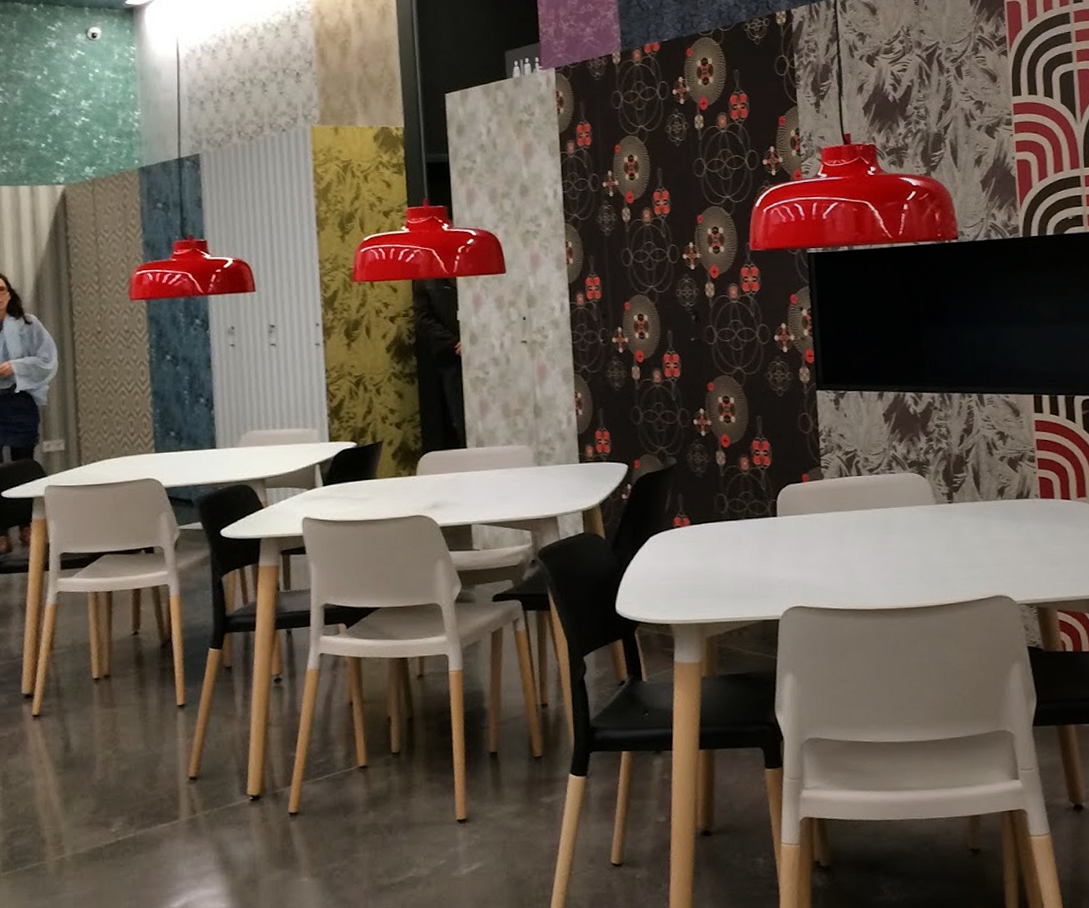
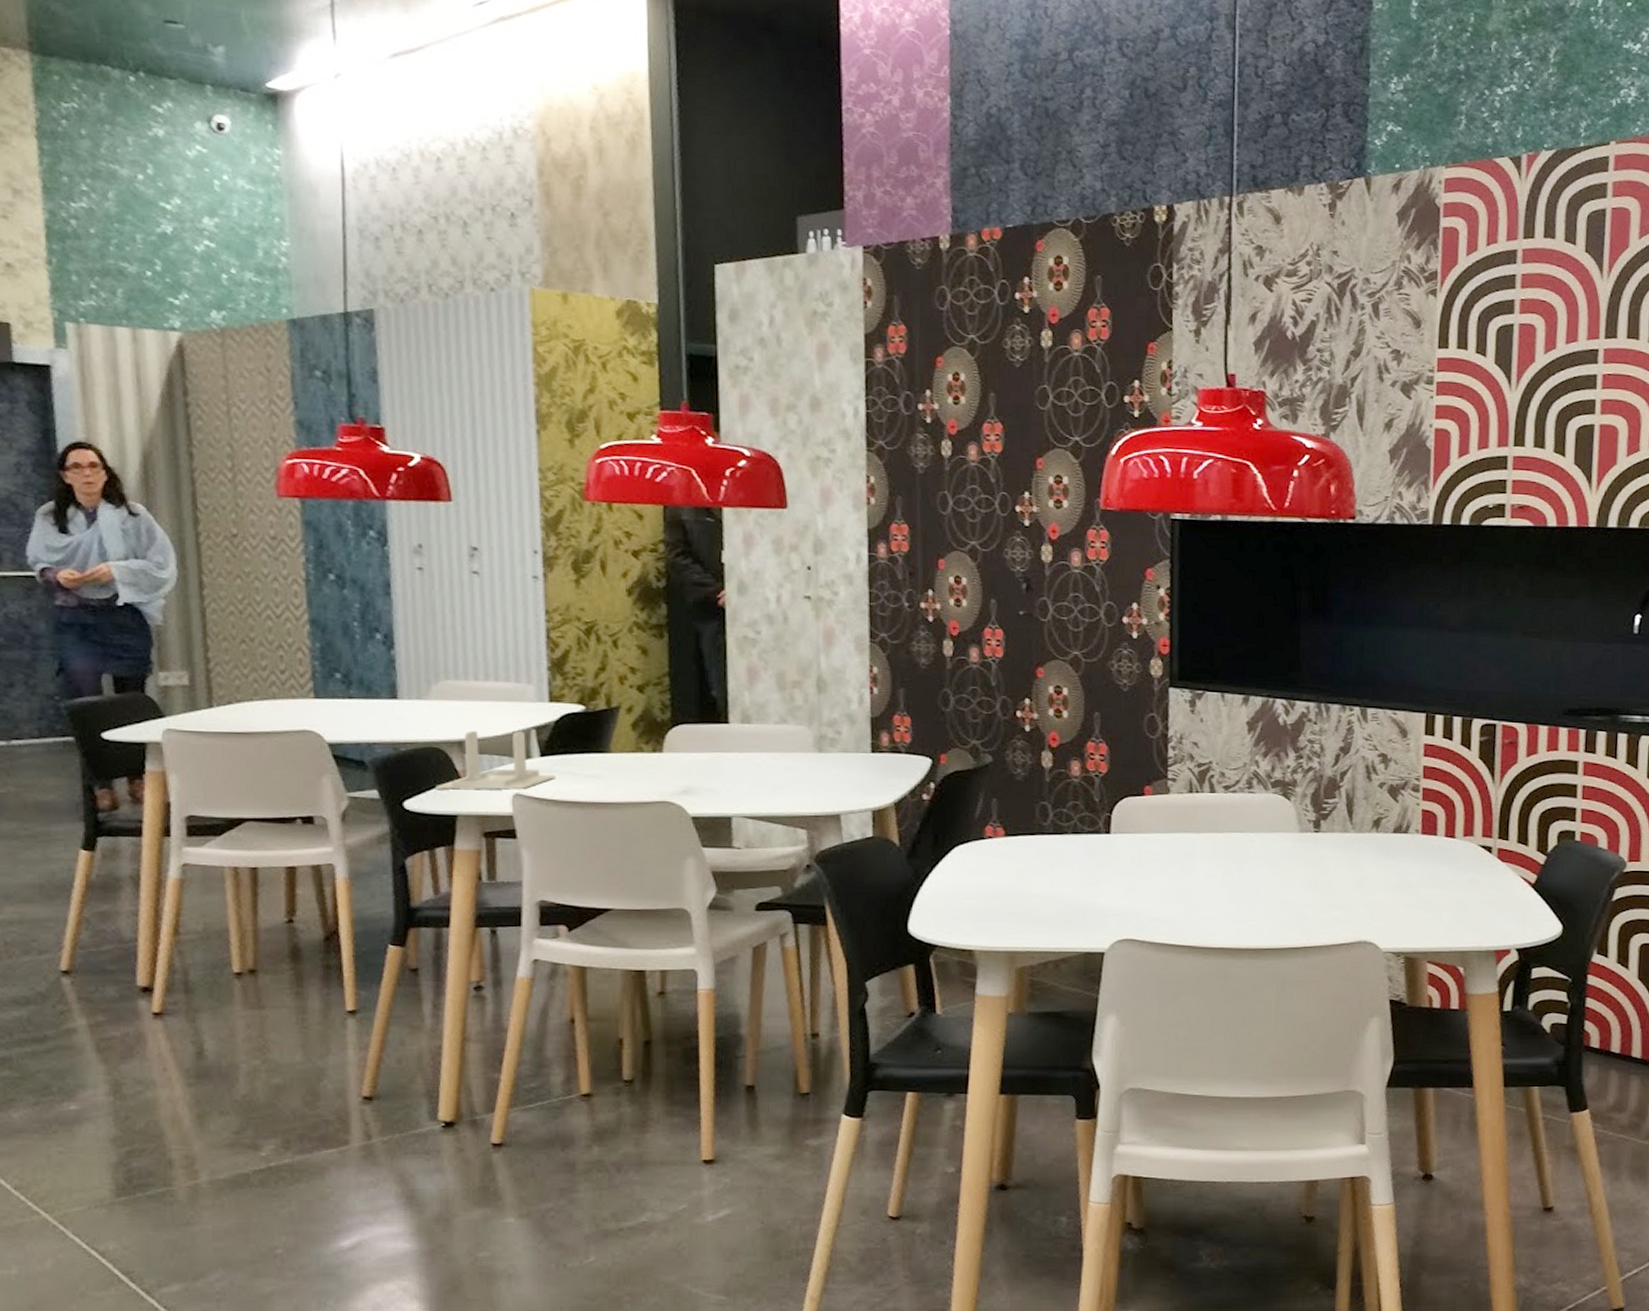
napkin holder: none [244,466,335,518] -> present [435,730,556,790]

